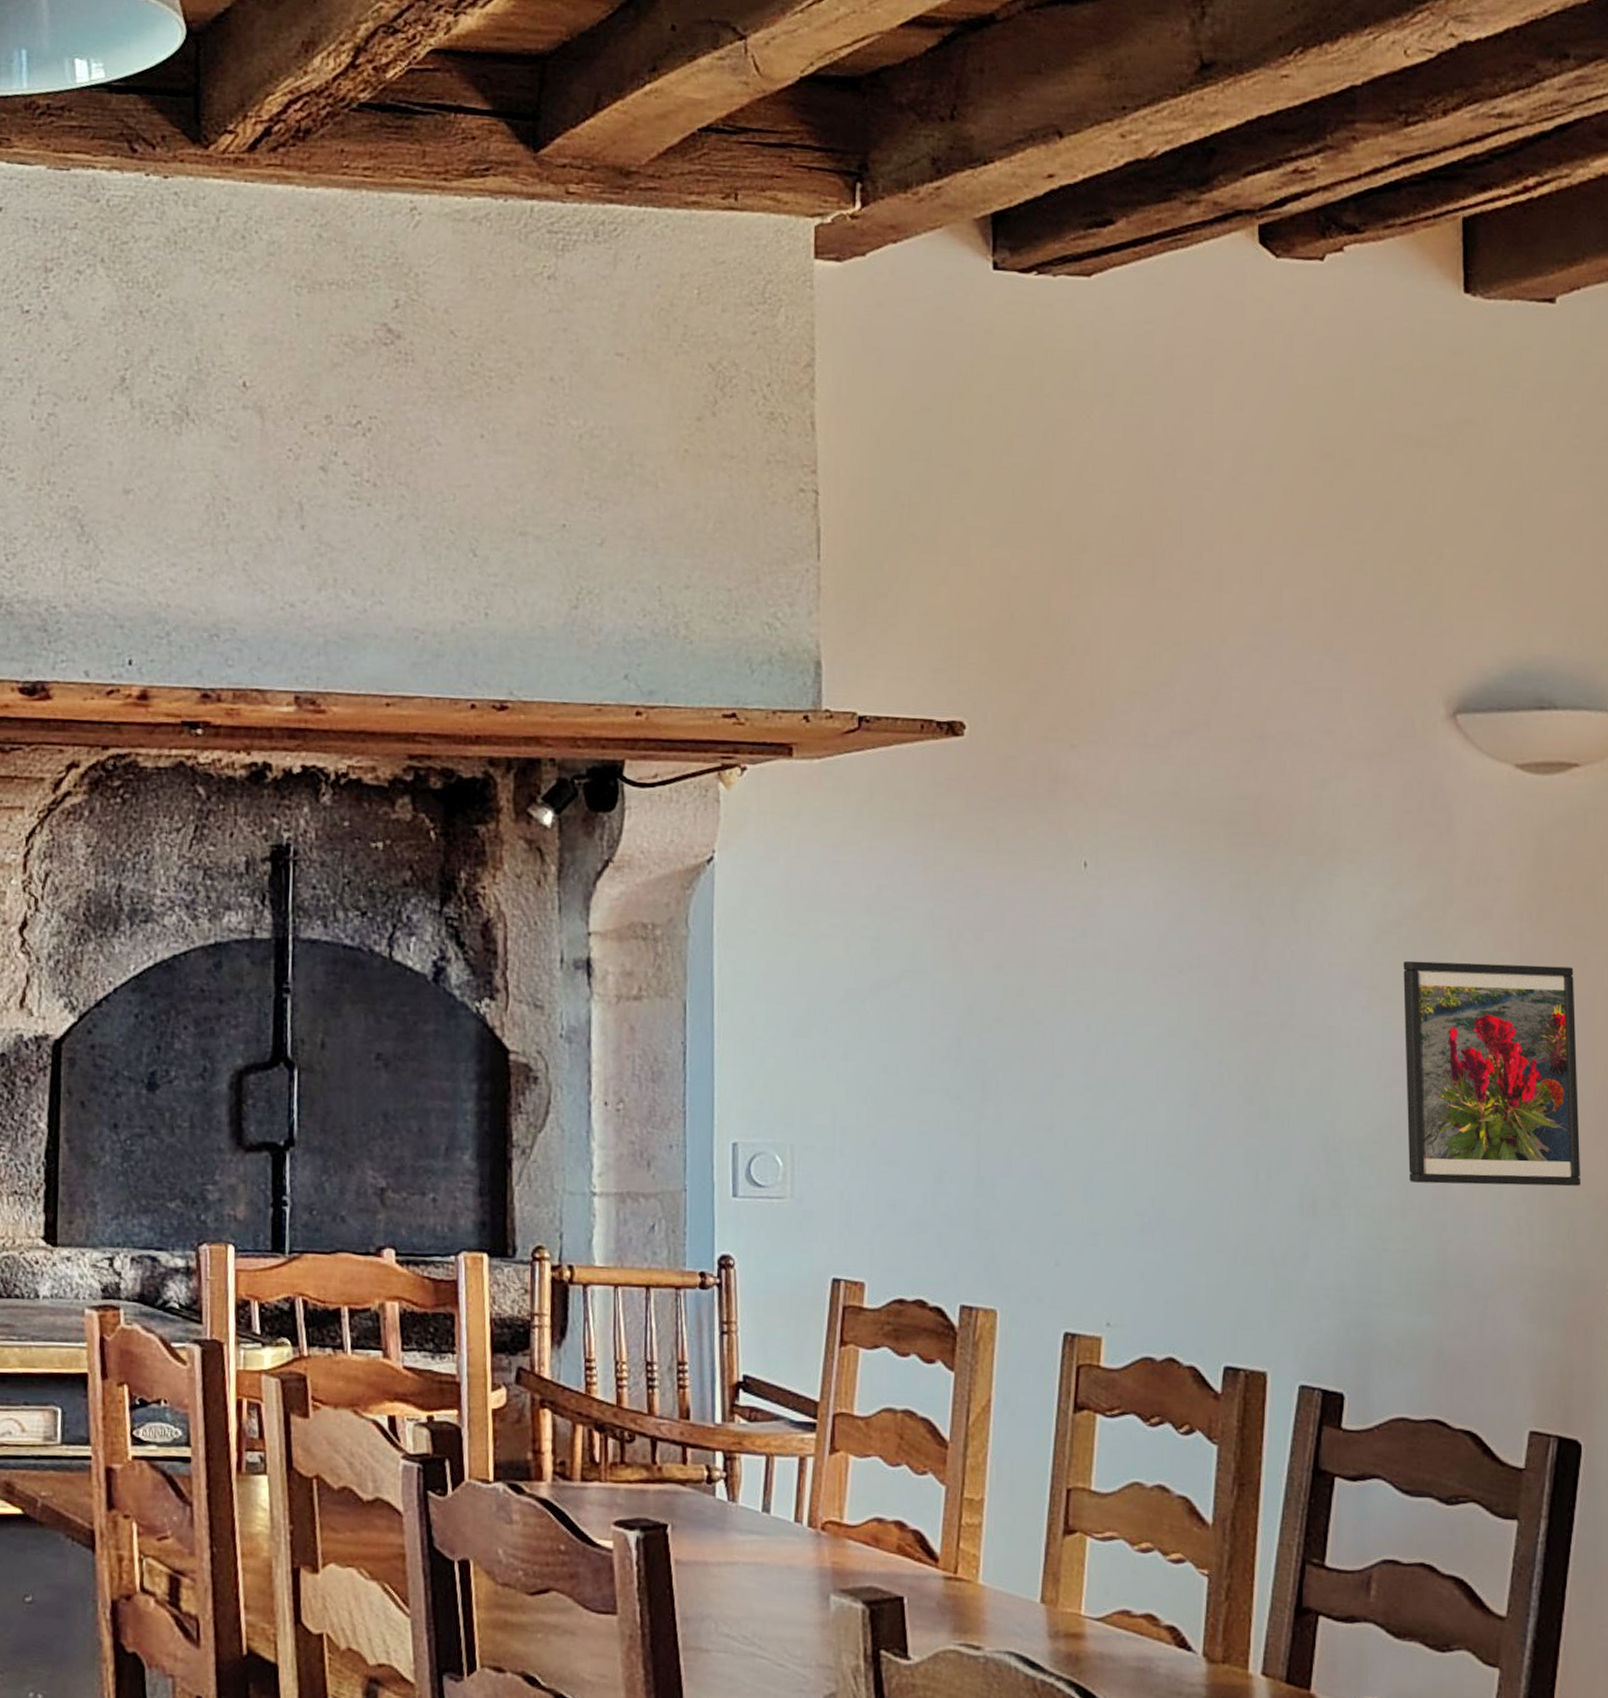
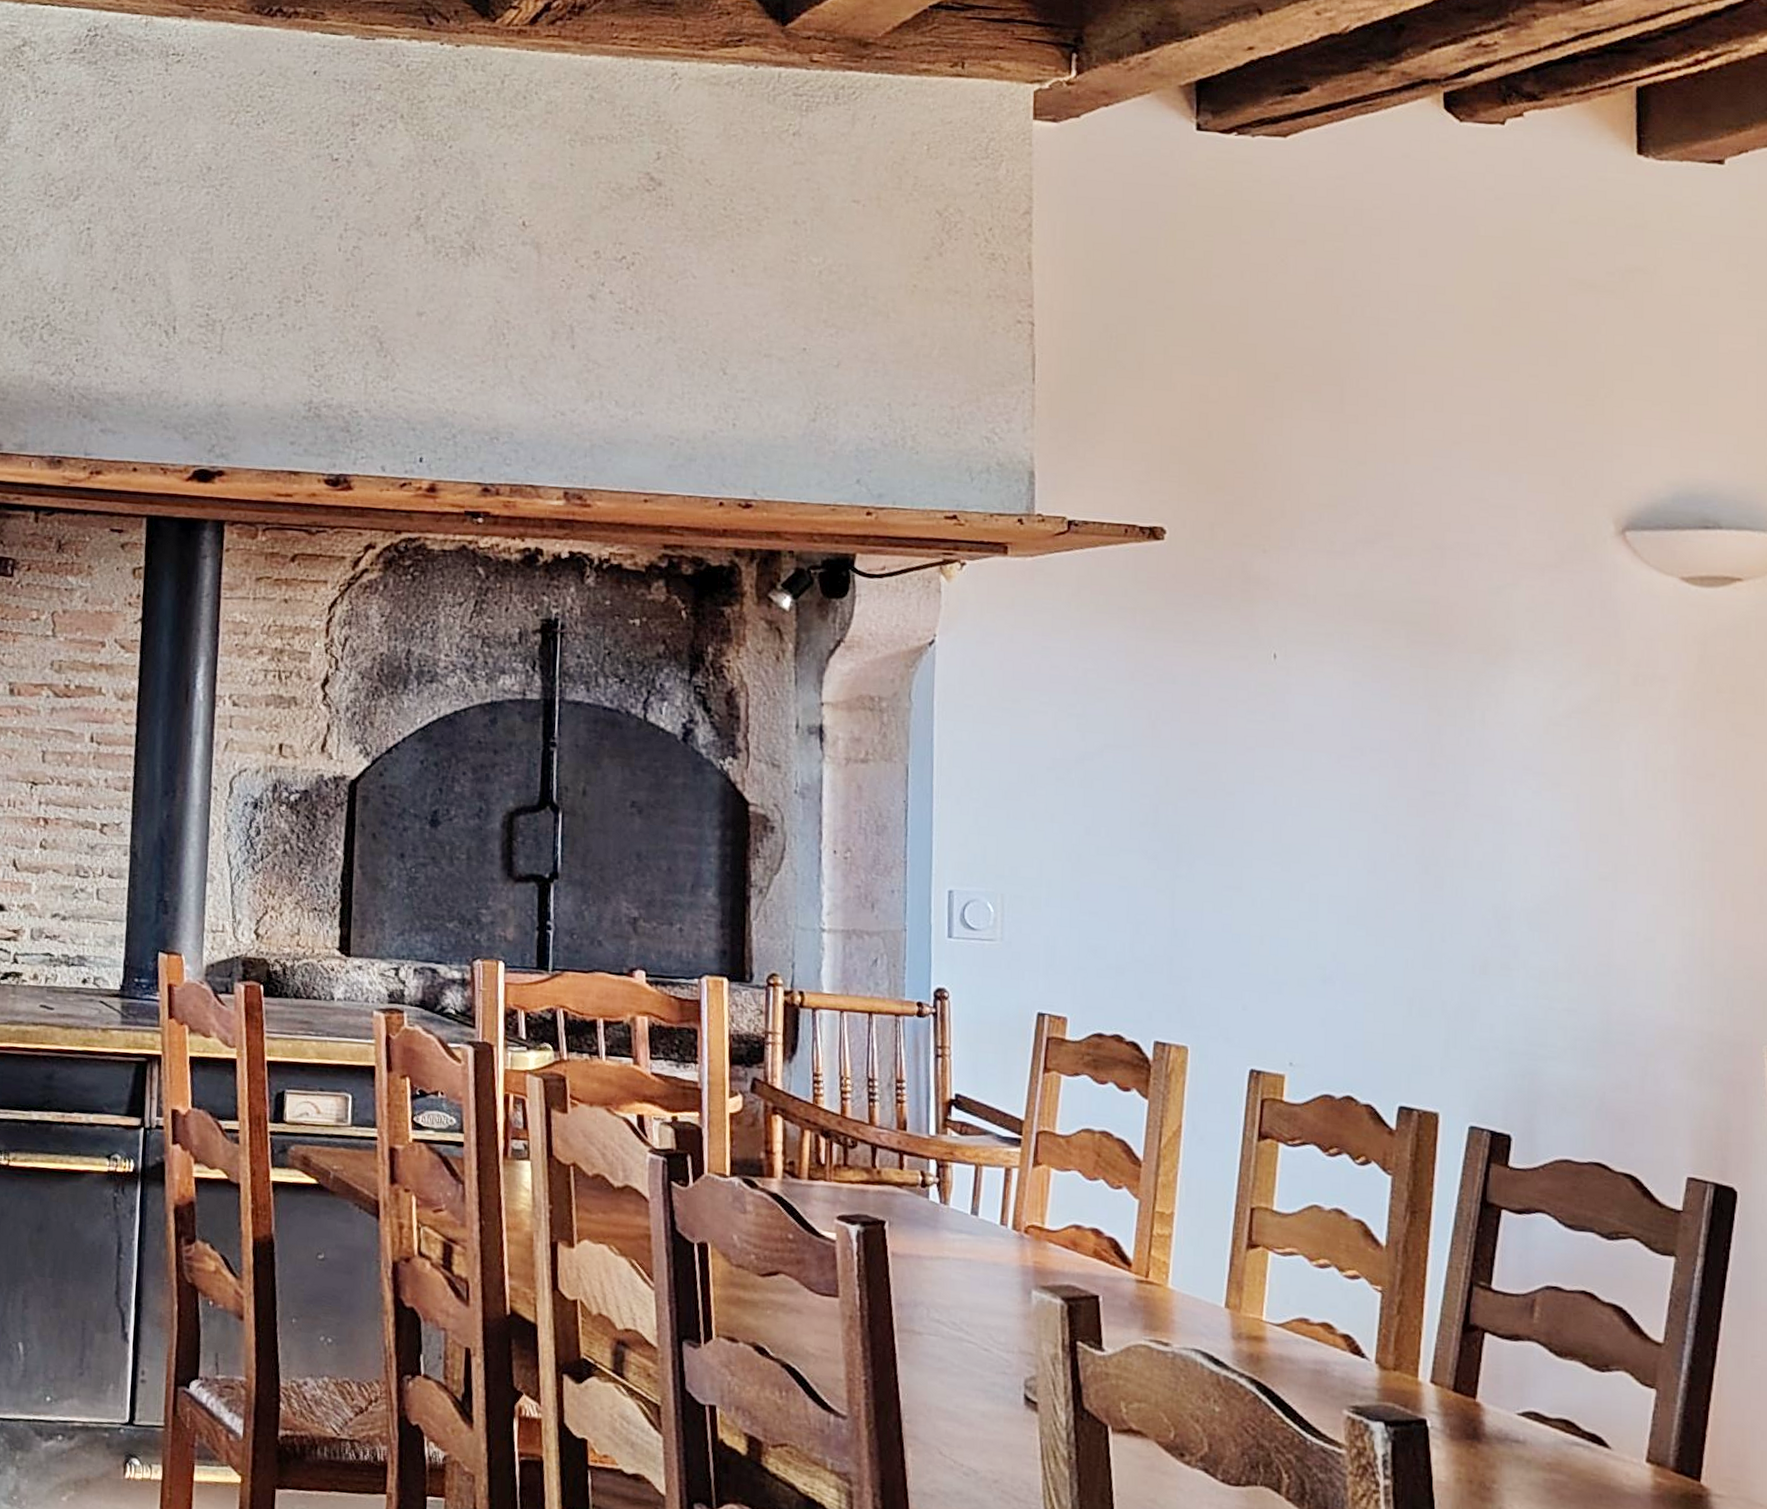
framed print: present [1403,960,1581,1187] -> none [1572,750,1740,959]

